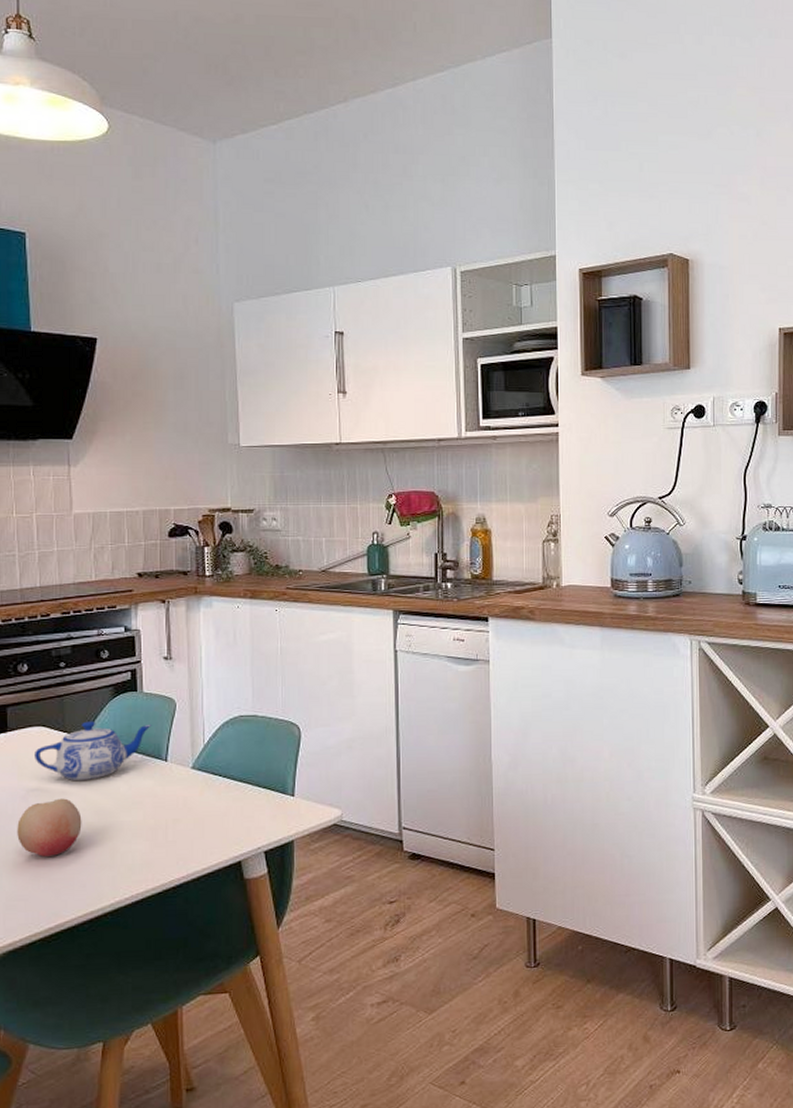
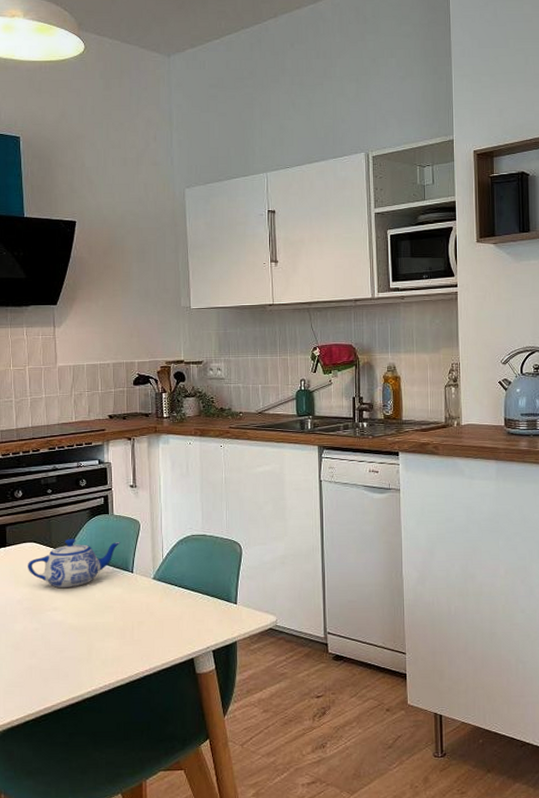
fruit: present [17,798,82,857] -> none [14,602,65,651]

